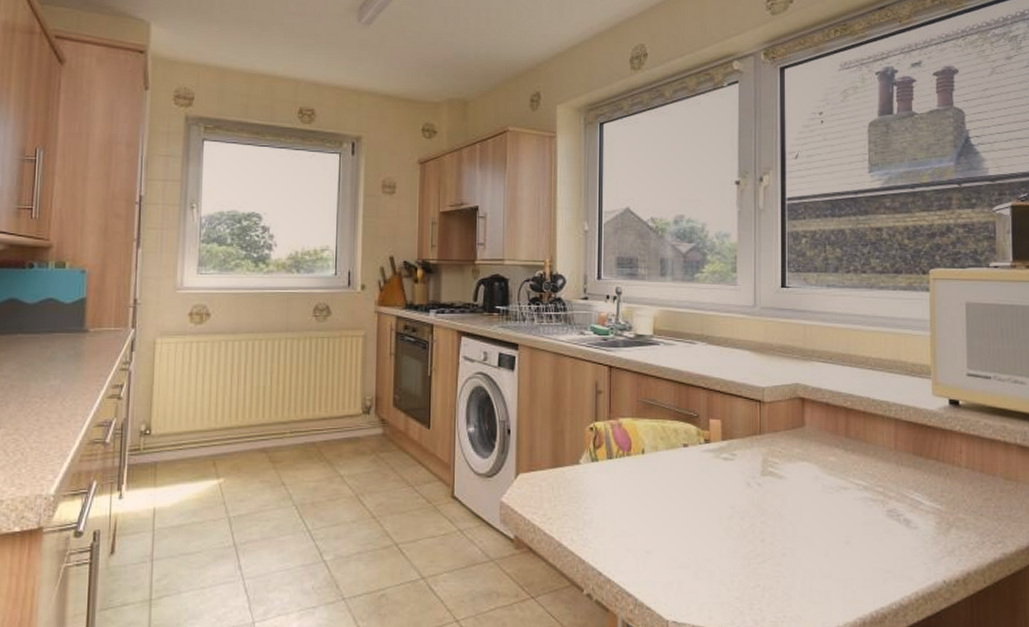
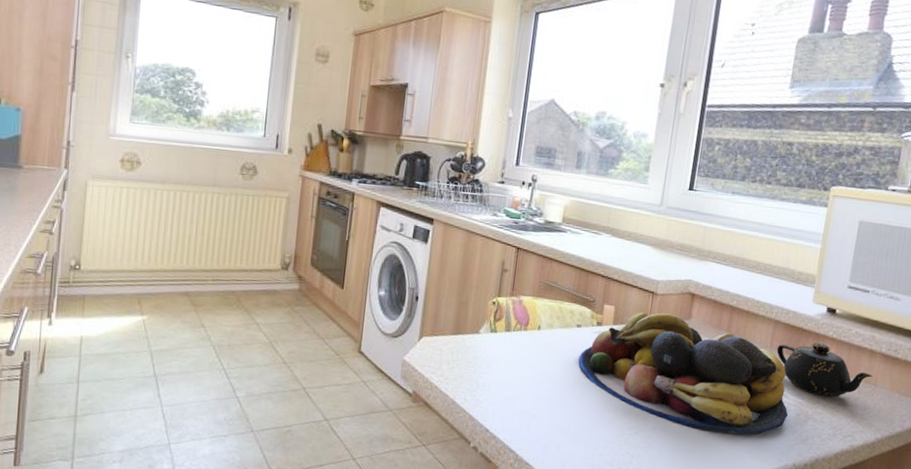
fruit bowl: none [690,422,928,552] -> present [578,312,789,435]
teapot: none [902,439,1012,500] -> present [776,342,873,398]

